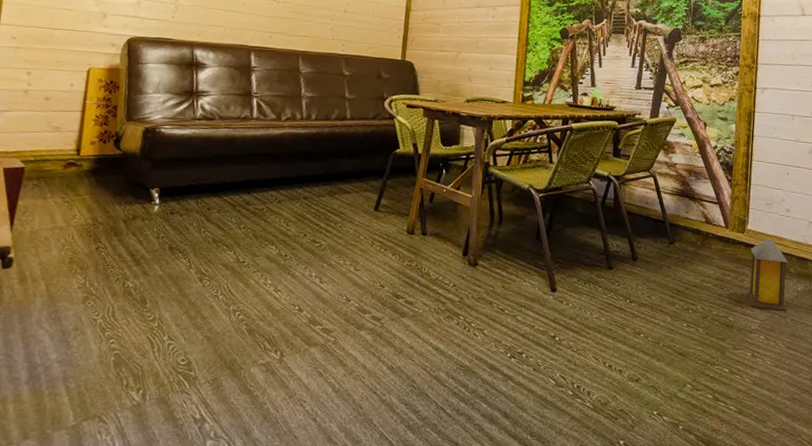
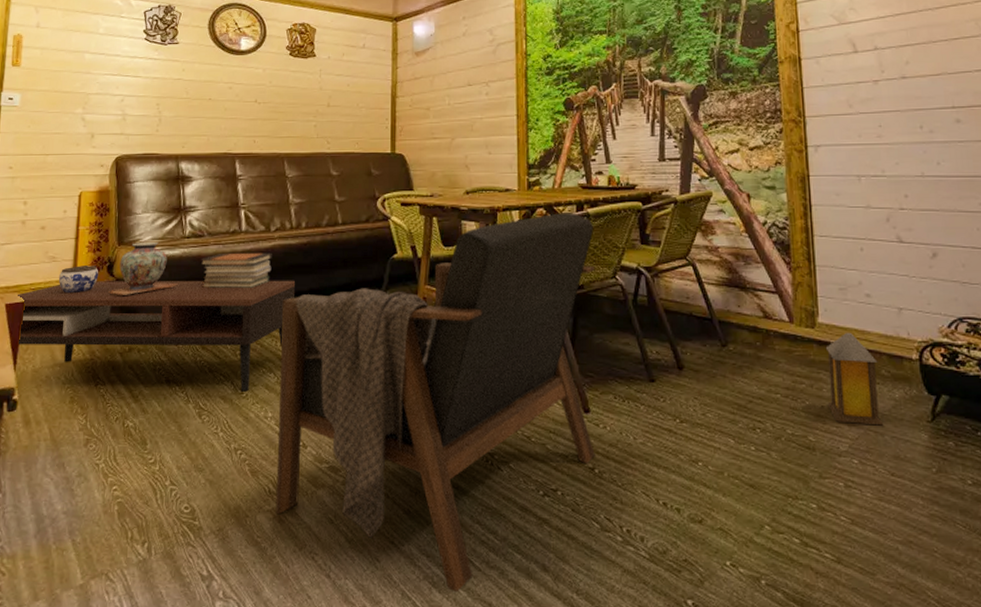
coffee table: none [16,153,303,261] -> present [18,280,296,392]
jar: none [61,137,105,163] -> present [58,266,99,294]
decorative vase: none [114,120,186,168] -> present [109,243,178,295]
book stack: none [210,137,282,169] -> present [200,252,272,288]
armchair: none [269,125,575,434] -> present [275,213,595,593]

